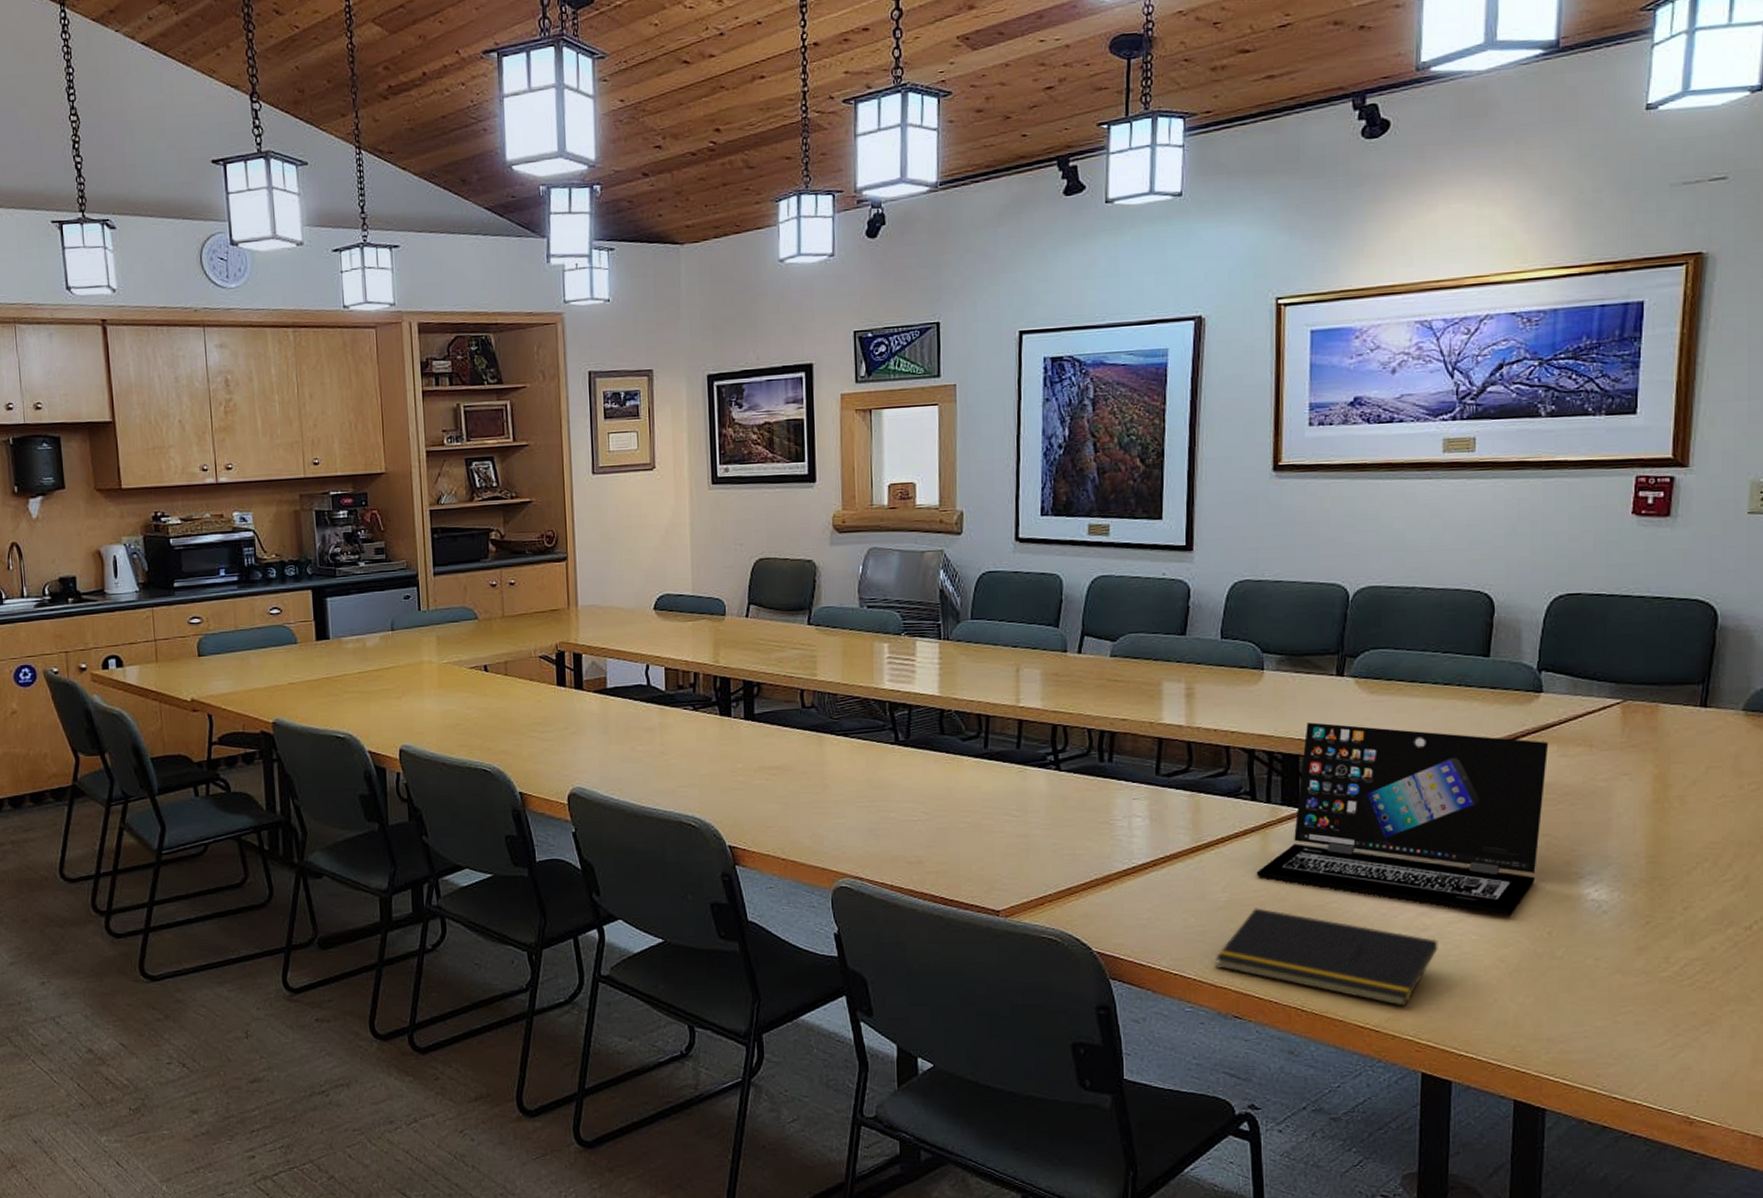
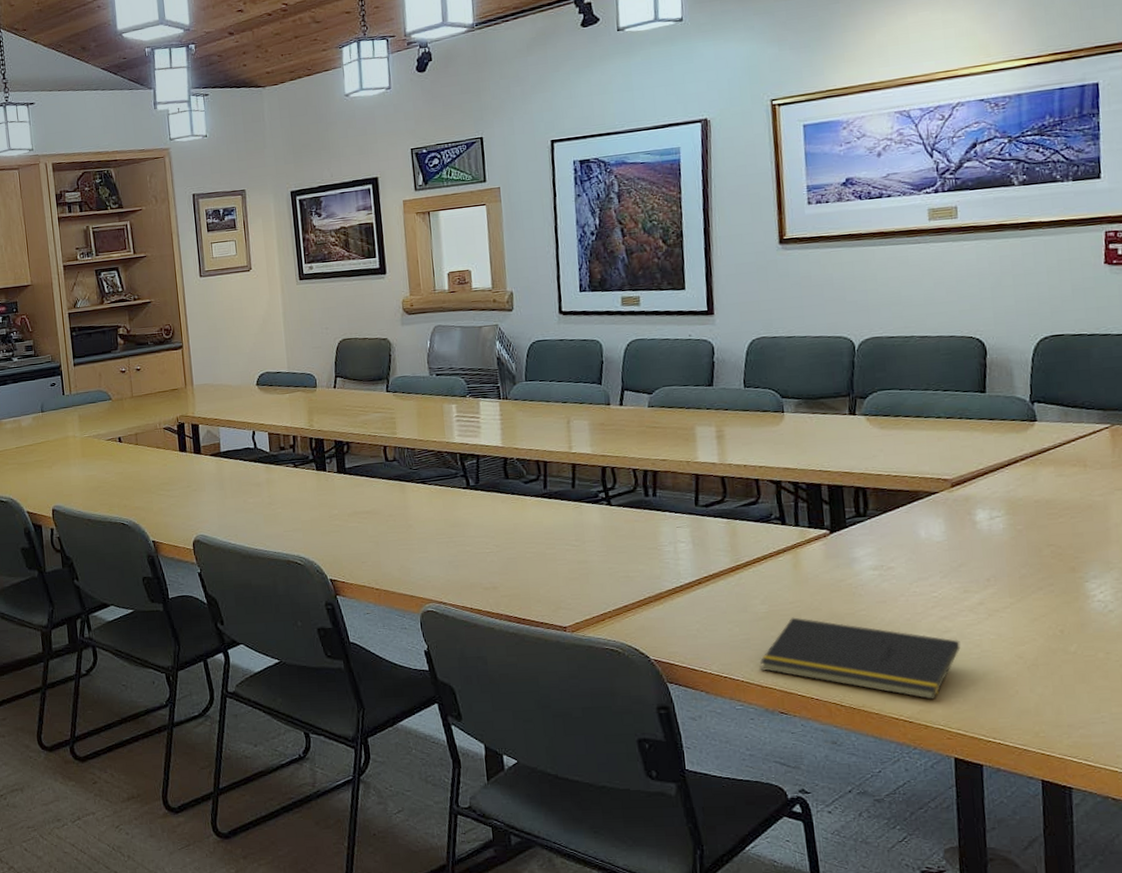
laptop: present [1256,722,1549,915] -> none [790,455,1047,617]

